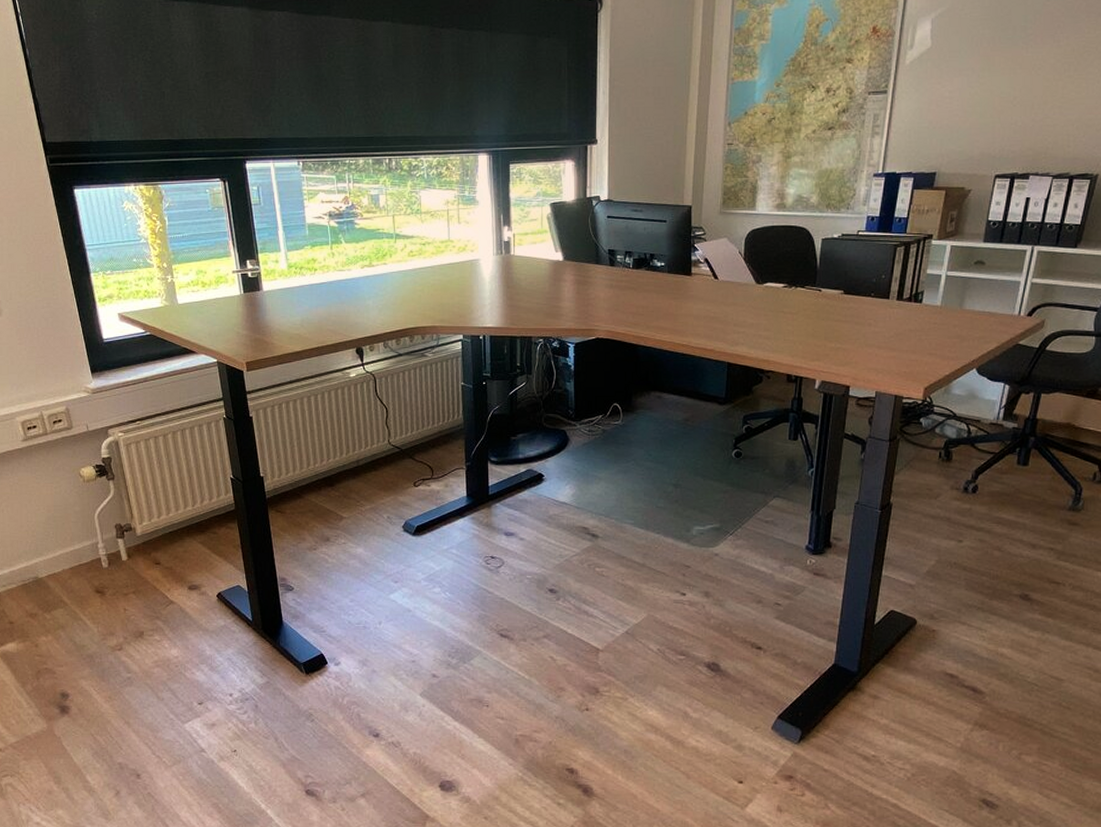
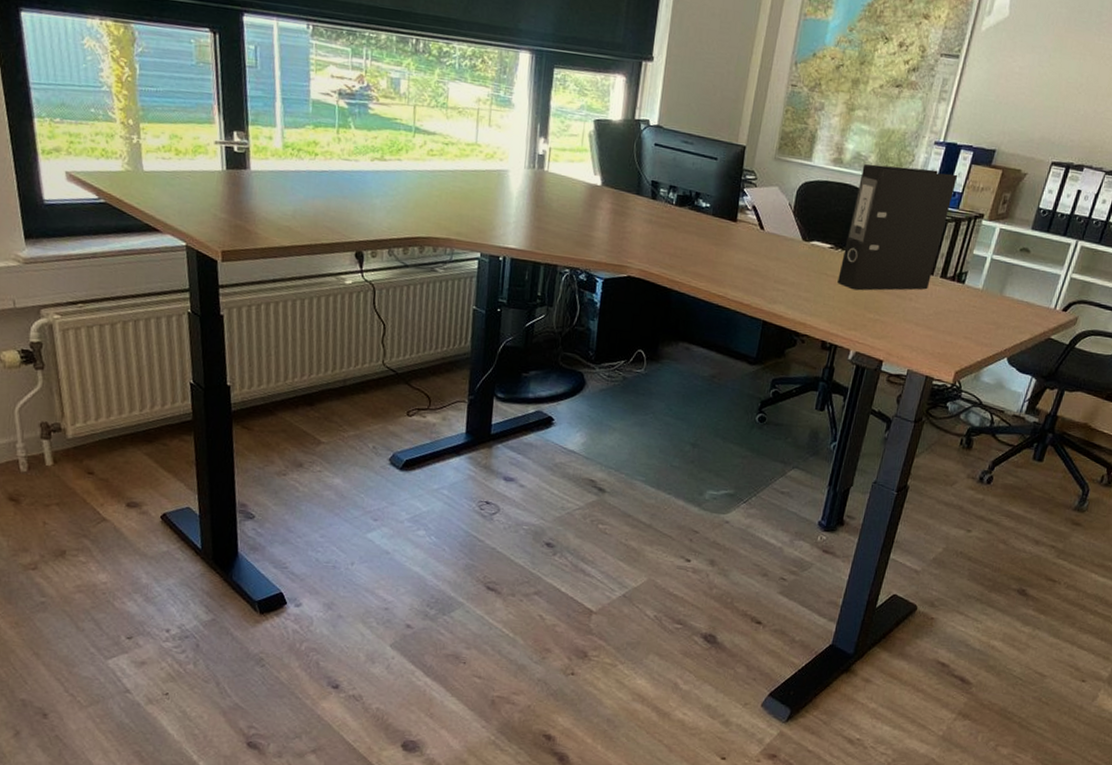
binder: none [795,200,901,323] -> present [838,164,958,291]

